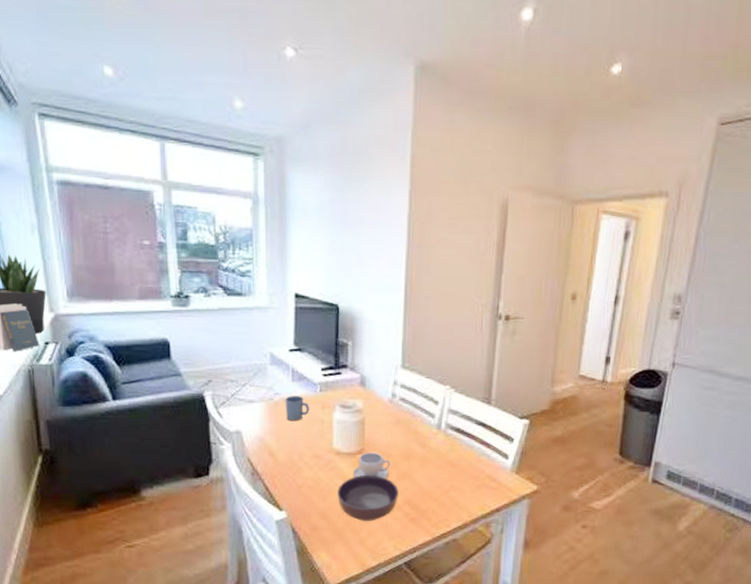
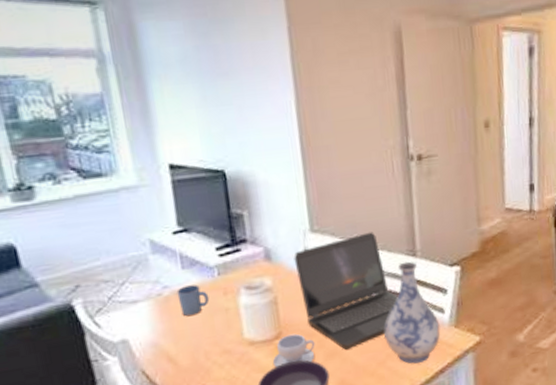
laptop computer: none [384,376,469,474] -> present [293,232,398,350]
vase: none [451,407,502,499] -> present [383,261,441,364]

